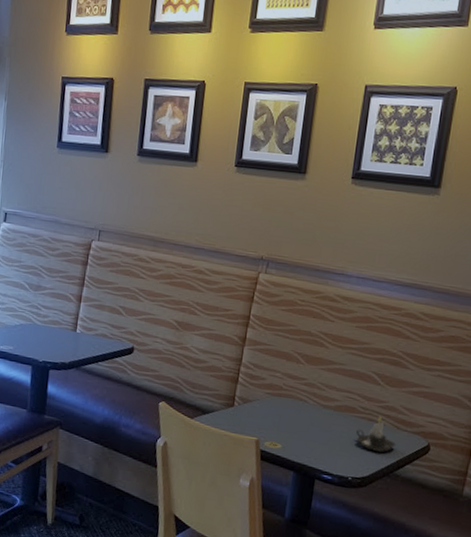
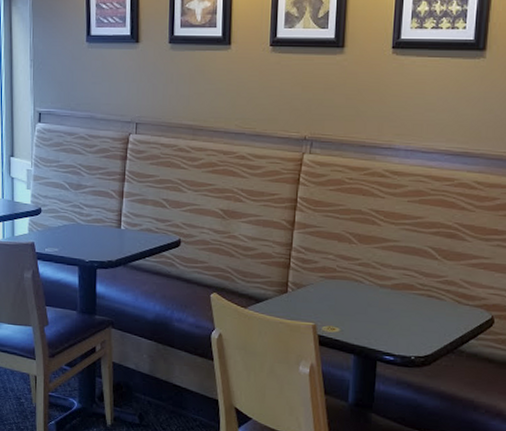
candle: present [356,416,396,453] -> none [416,291,458,329]

